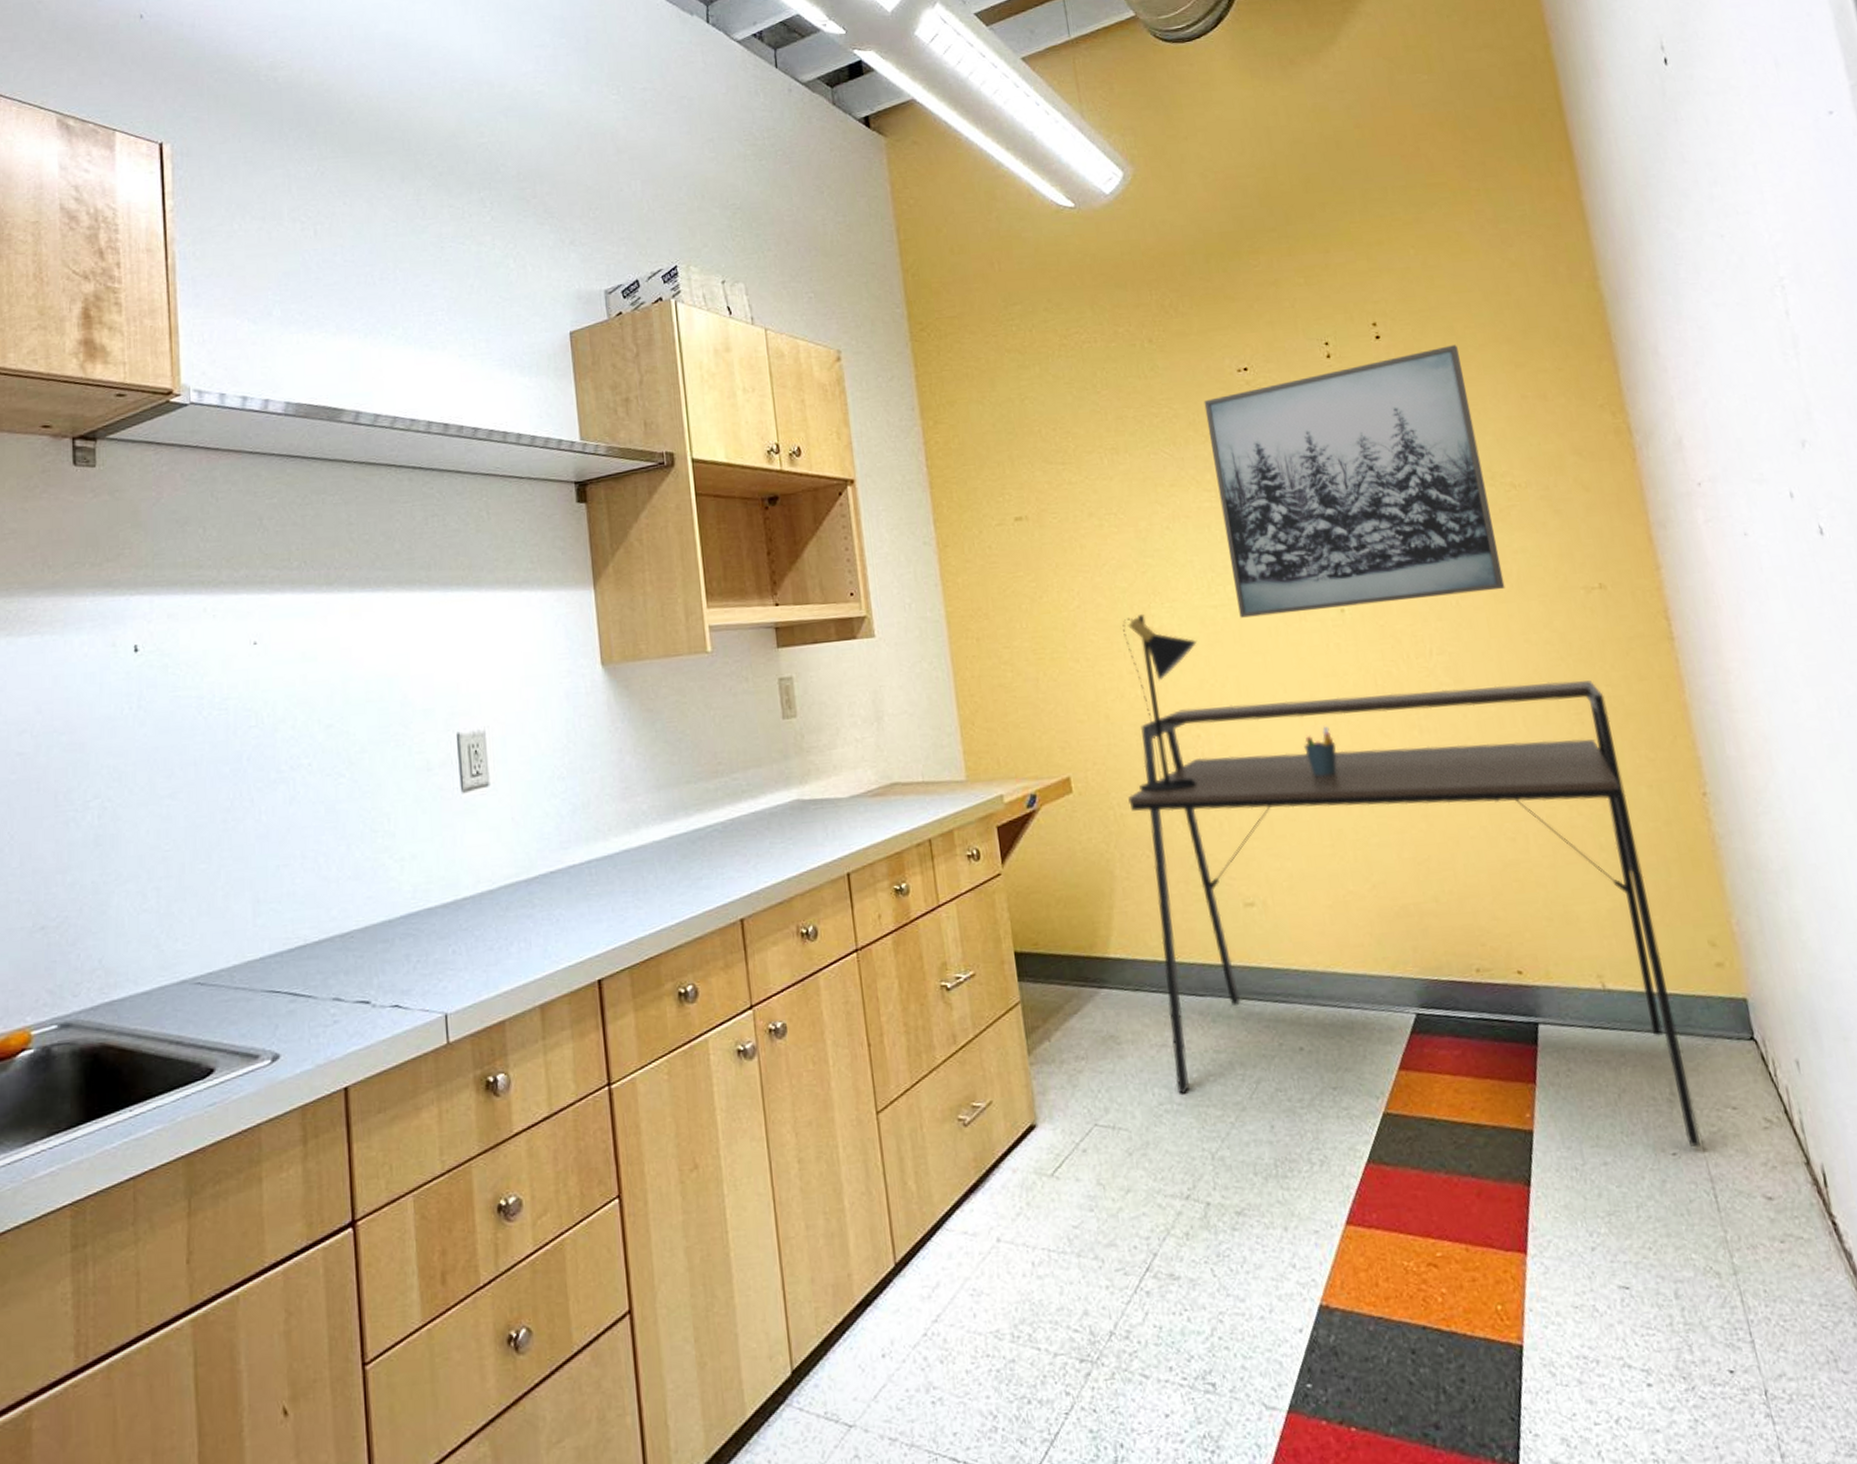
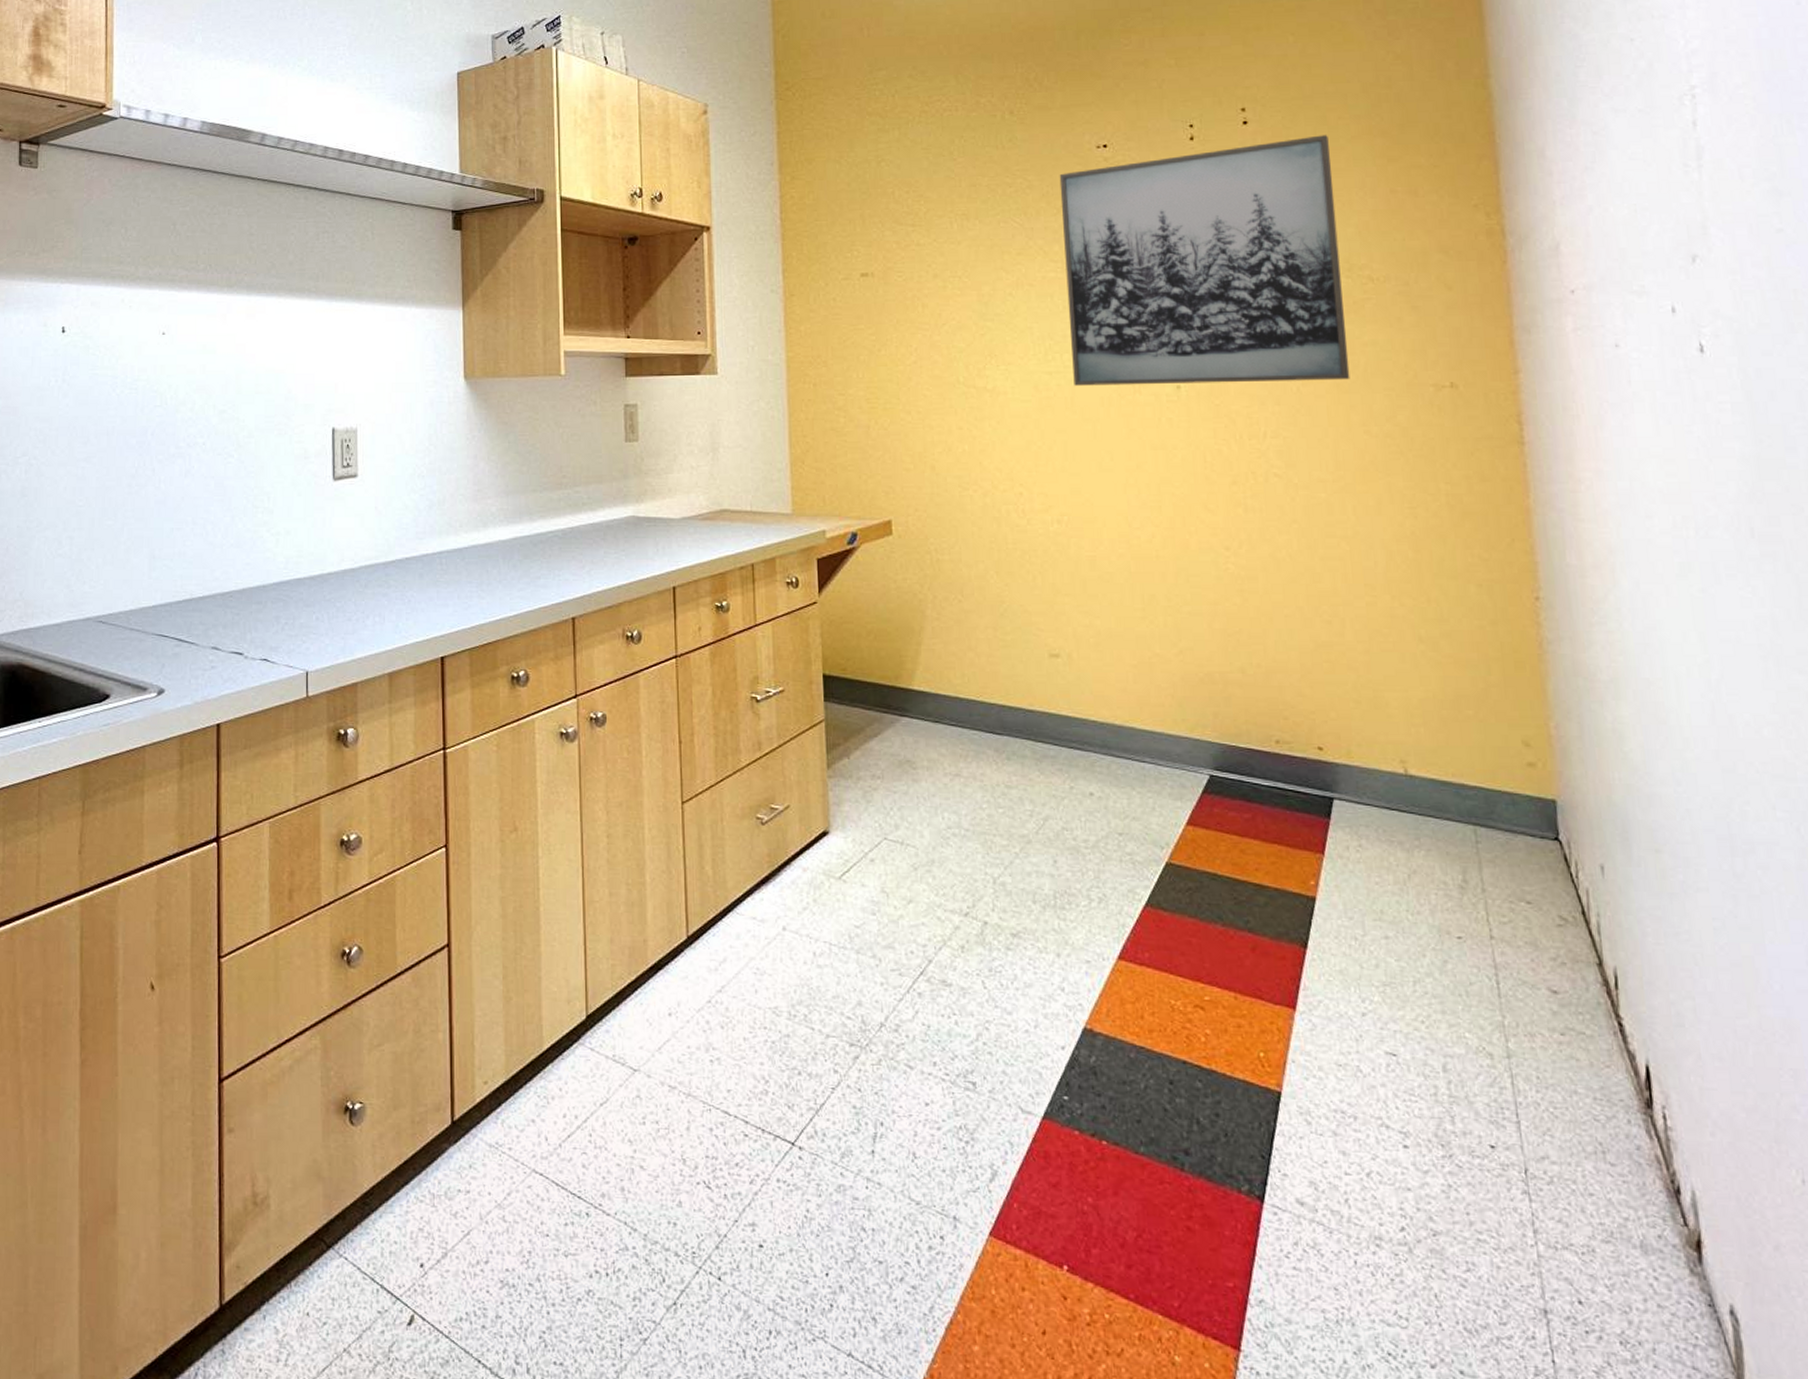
table lamp: present [1122,613,1198,792] -> none [956,373,1029,542]
desk: present [1128,680,1701,1148] -> none [946,467,1488,935]
pen holder: present [1304,726,1337,776] -> none [1125,496,1158,543]

